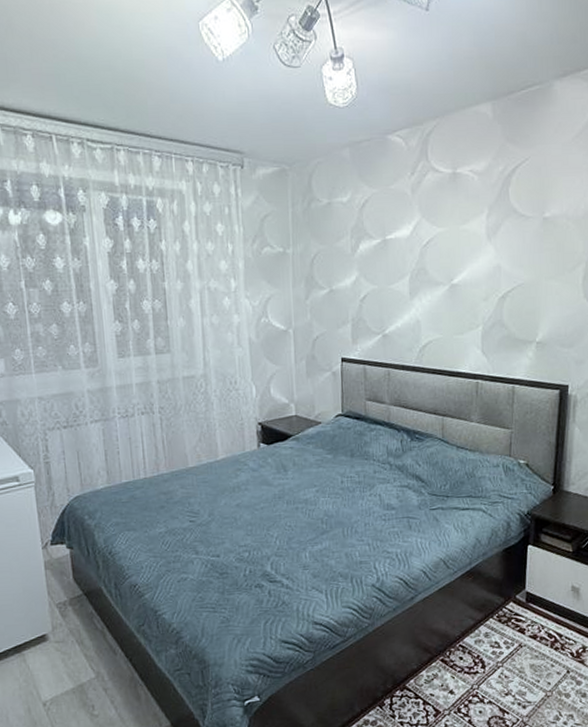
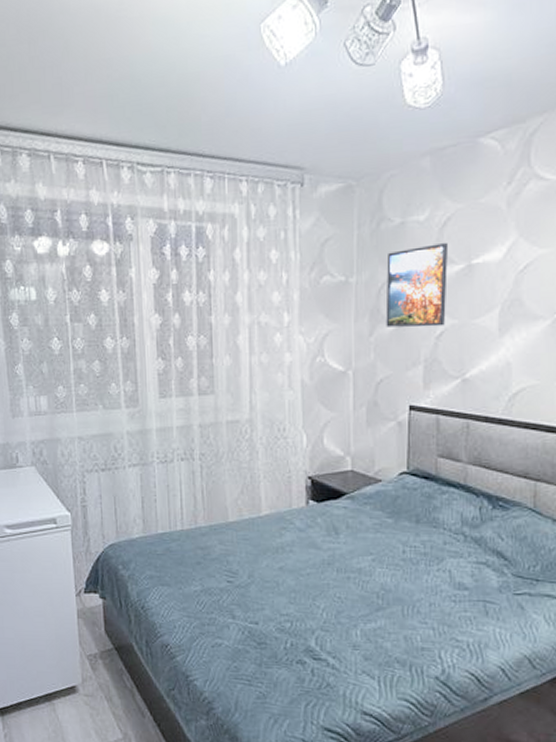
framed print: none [317,220,368,292] -> present [385,242,448,327]

